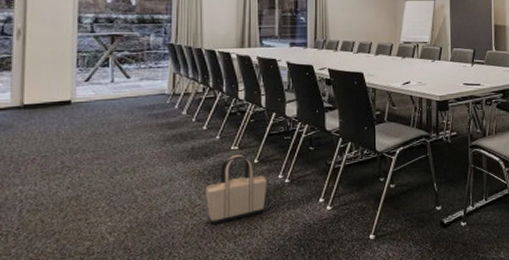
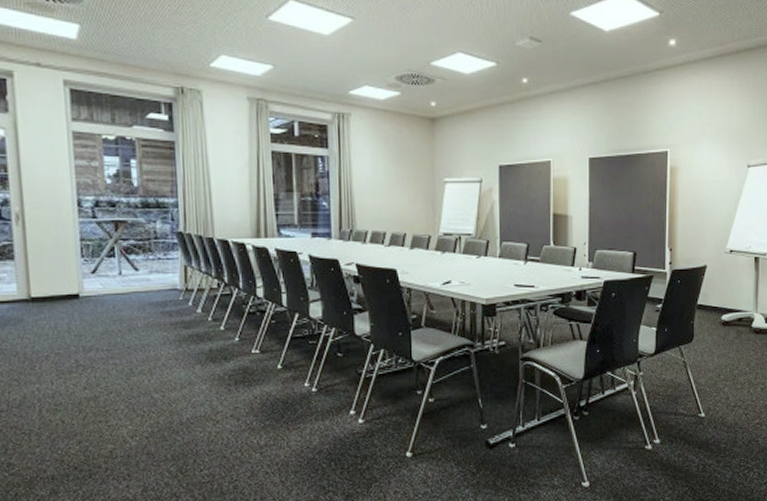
shopping bag: present [206,154,267,226] -> none [227,358,293,435]

